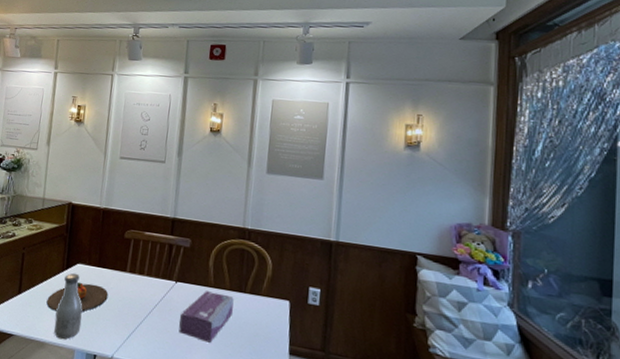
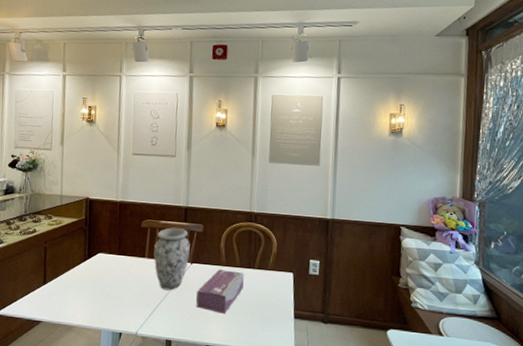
plate: present [46,282,108,312] -> none [71,269,129,297]
bottle: present [54,272,83,340] -> none [80,261,106,322]
vase: none [135,240,176,311] -> present [153,227,190,290]

